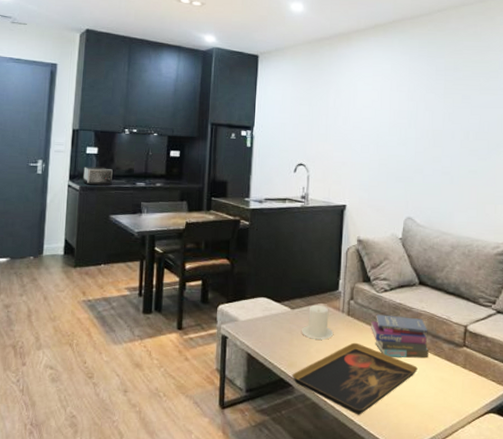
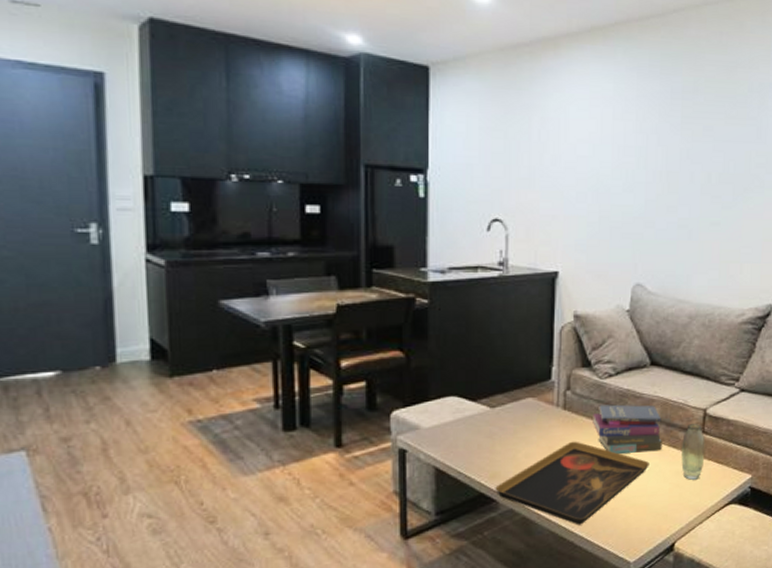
toaster: present [83,166,113,186] -> none [169,230,217,259]
candle: present [301,304,334,340] -> none [504,399,547,442]
vase: none [445,337,466,387] -> present [681,424,706,480]

